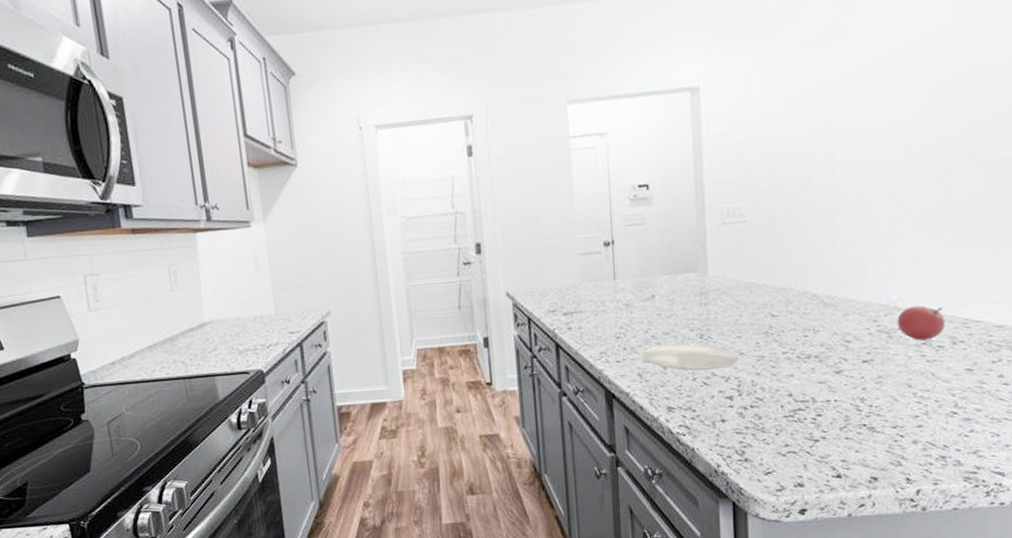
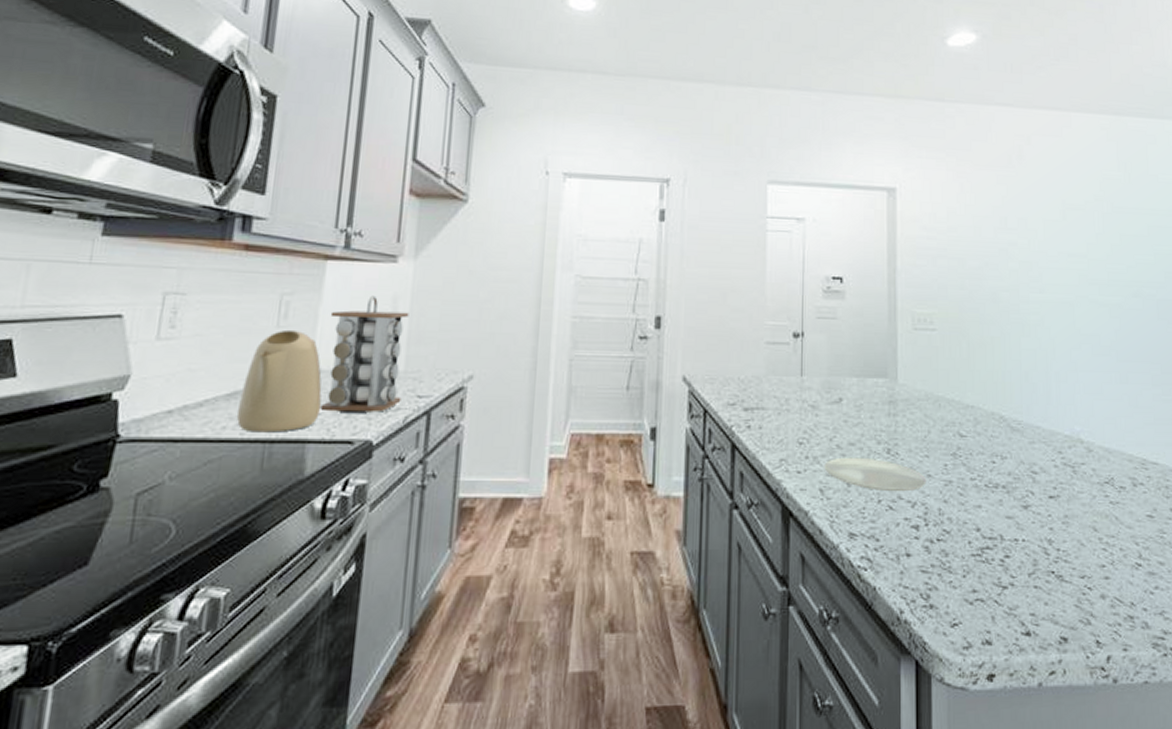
kettle: none [158,292,219,372] -> present [236,329,322,433]
spice rack: none [209,257,278,352] -> present [320,295,409,412]
fruit: present [897,305,945,341] -> none [1081,440,1125,479]

